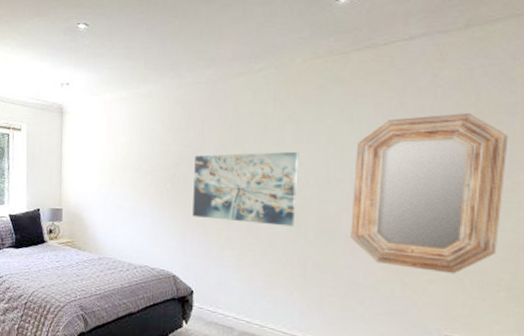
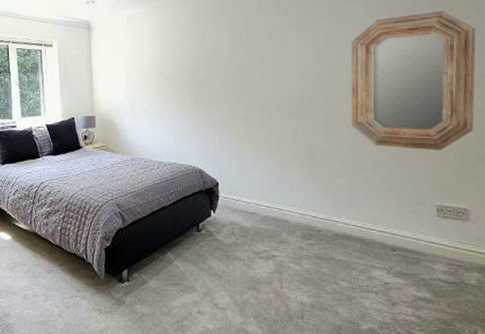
wall art: present [192,151,299,227] -> none [212,52,303,119]

